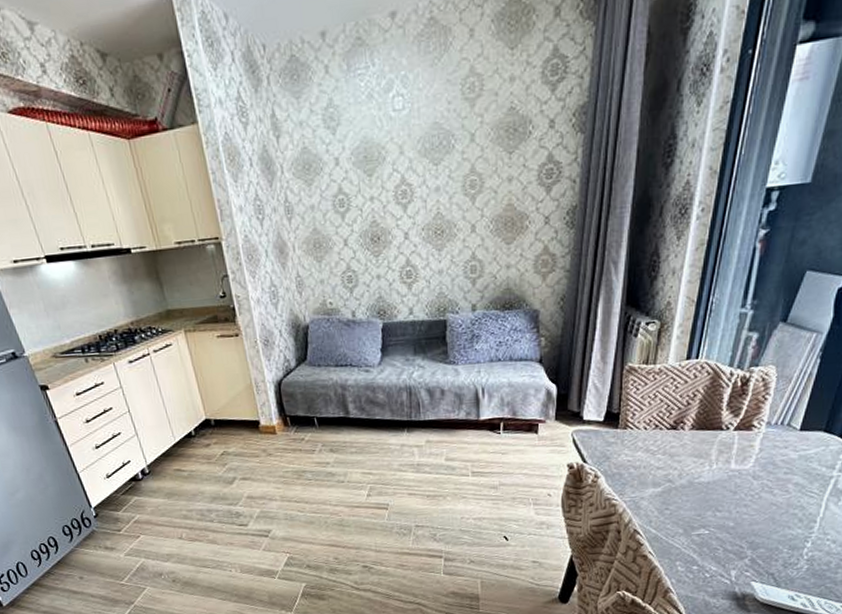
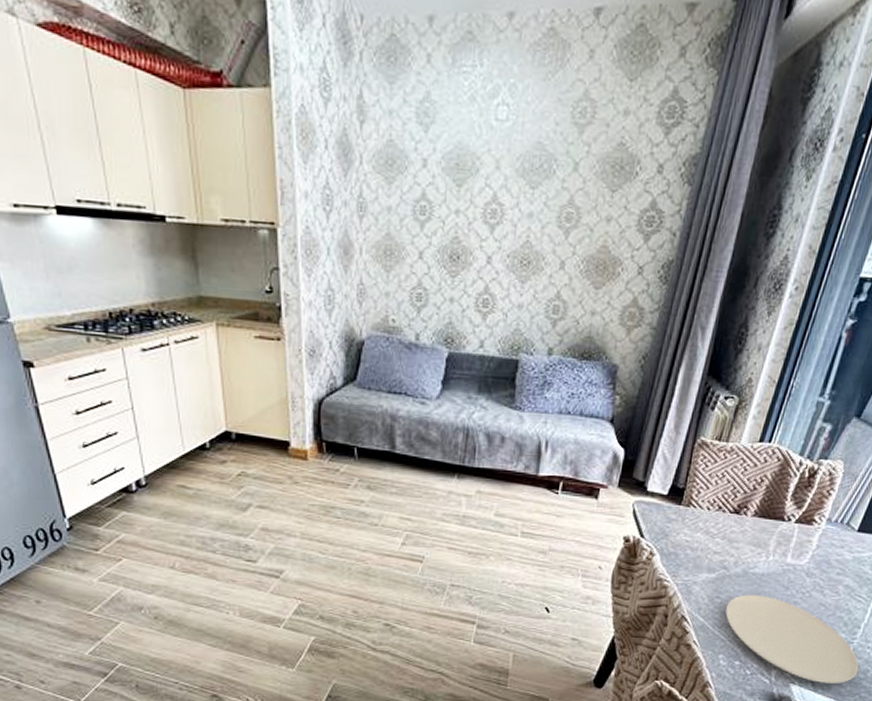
plate: none [677,502,821,579] -> present [725,594,859,685]

